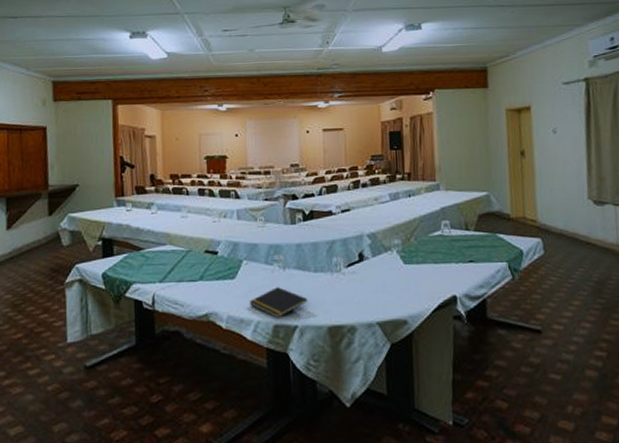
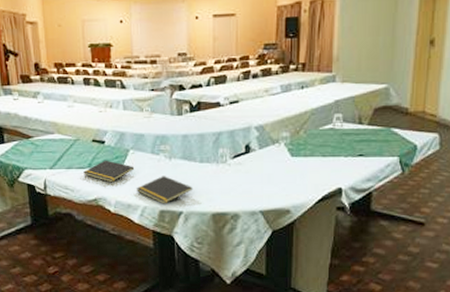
notepad: none [195,271,248,296] -> present [83,160,135,183]

